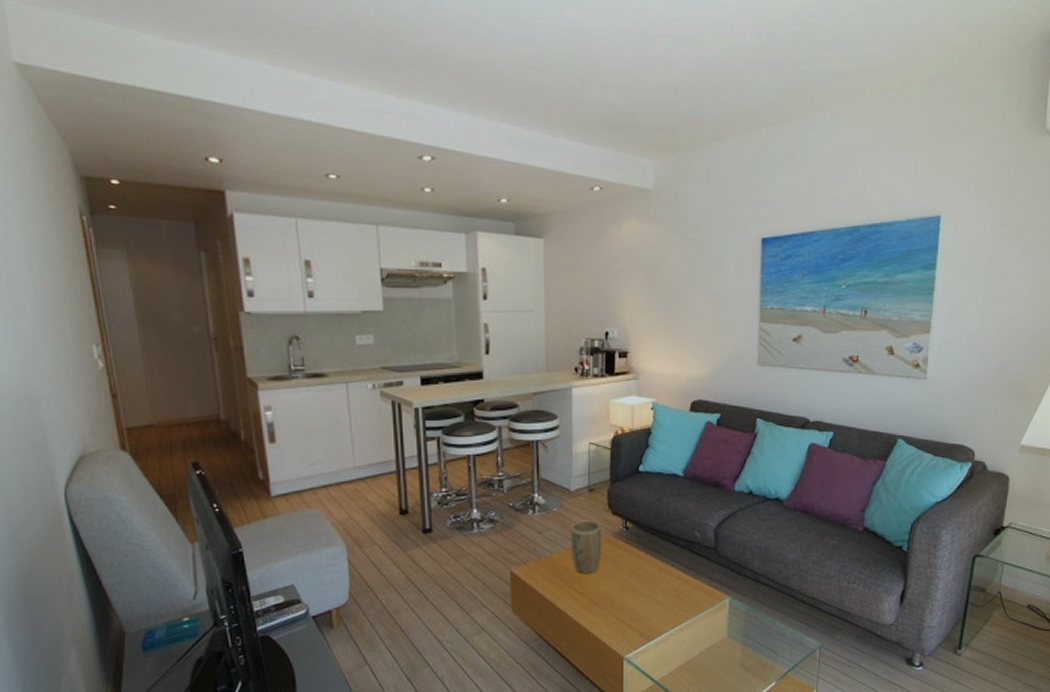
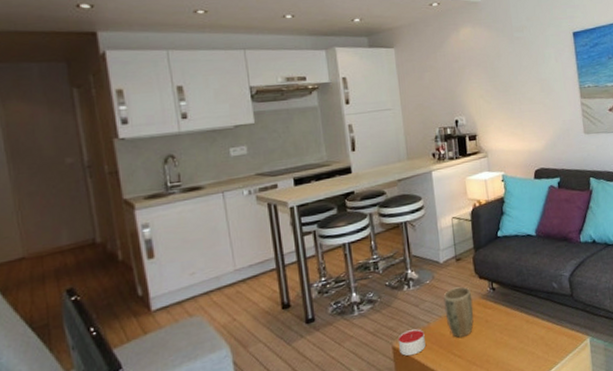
candle: none [517,557,546,584] -> present [397,329,426,356]

